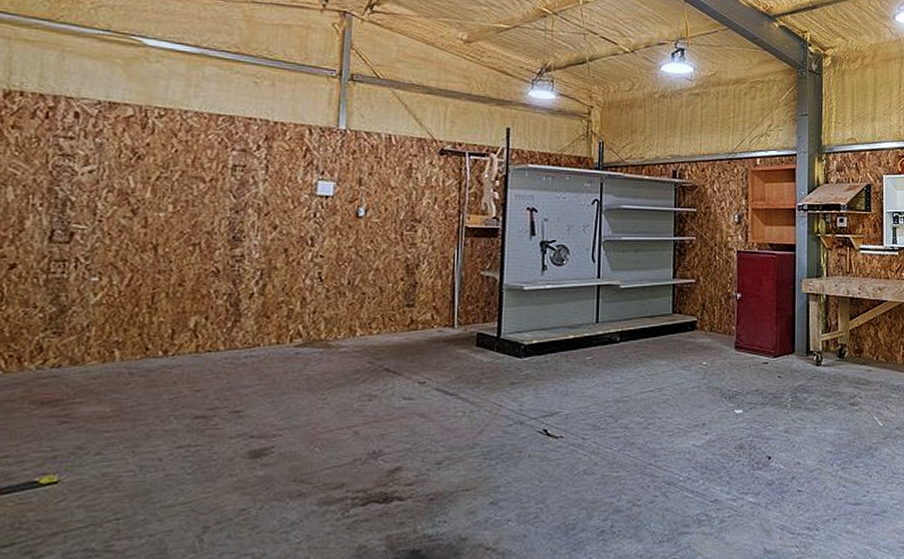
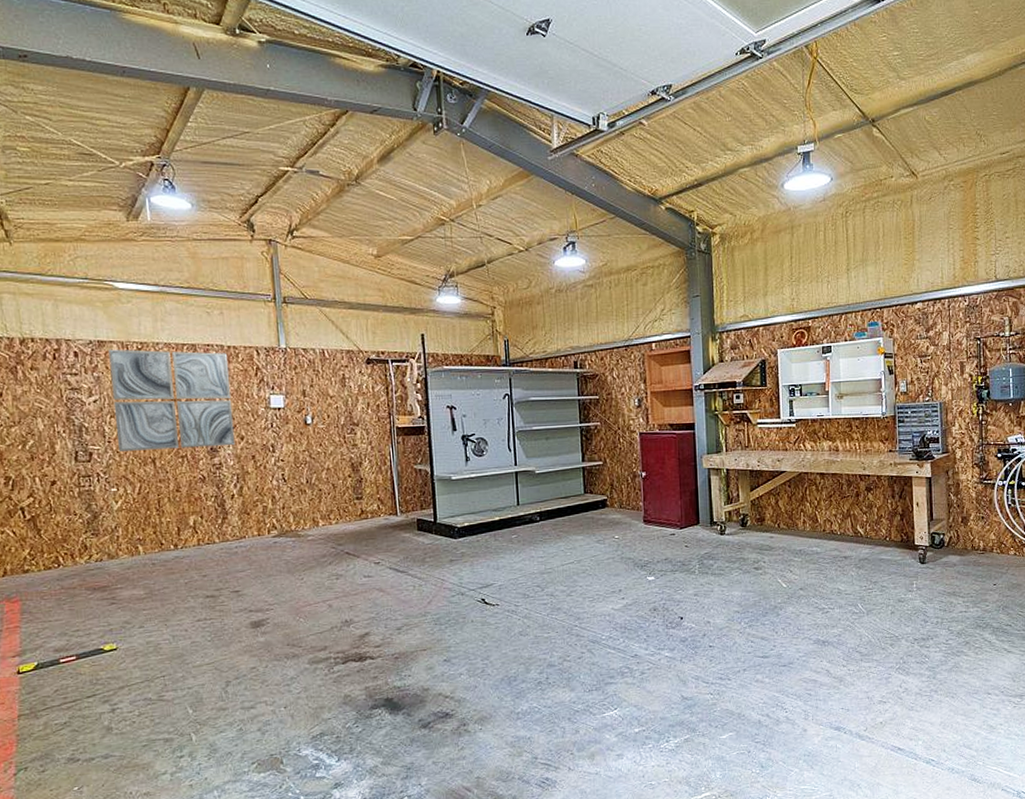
wall art: none [110,112,272,236] -> present [108,349,235,451]

